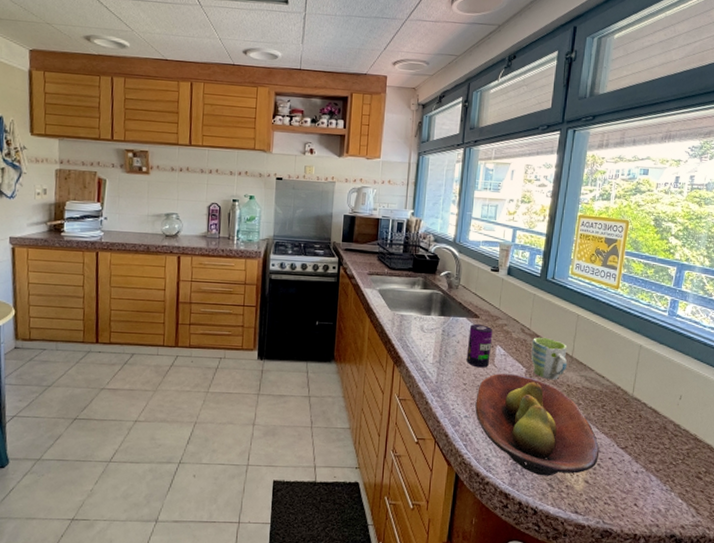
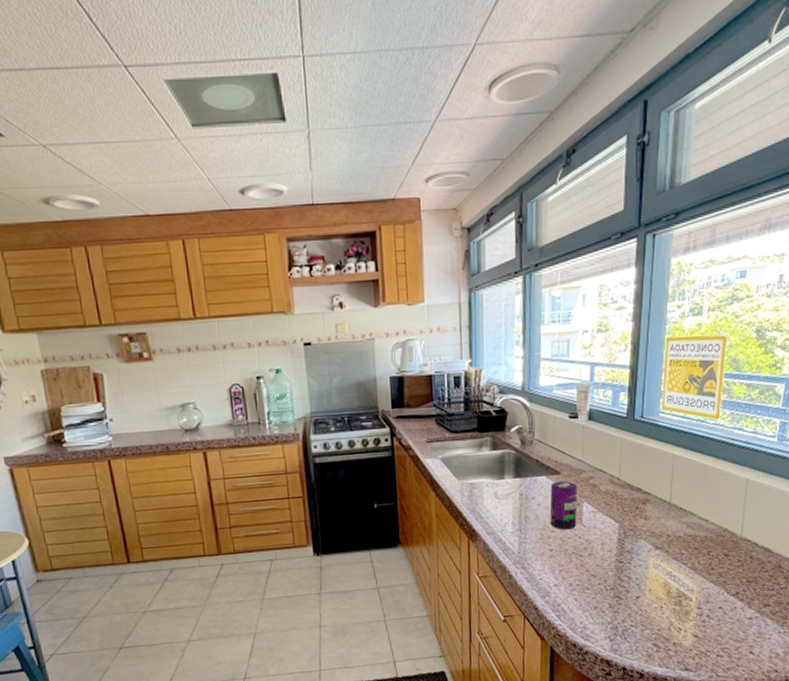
fruit bowl: present [475,373,599,476] -> none [565,531,708,637]
mug: present [531,337,568,380] -> none [622,485,666,532]

